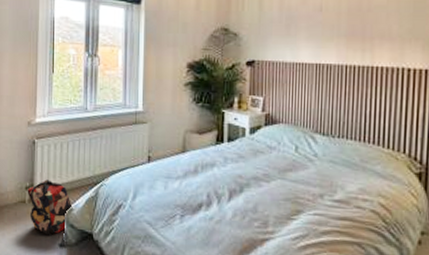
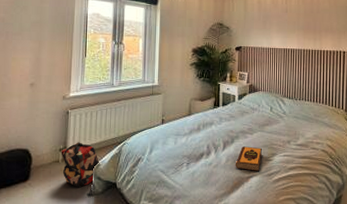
hardback book: none [244,198,284,233] -> present [235,146,263,171]

